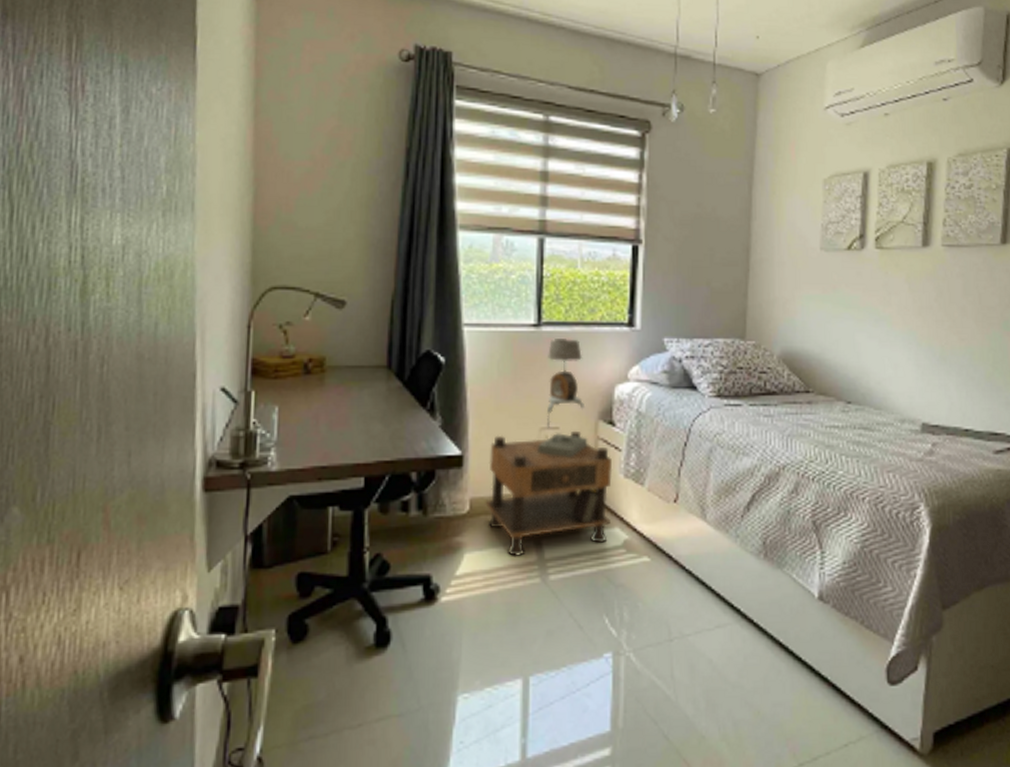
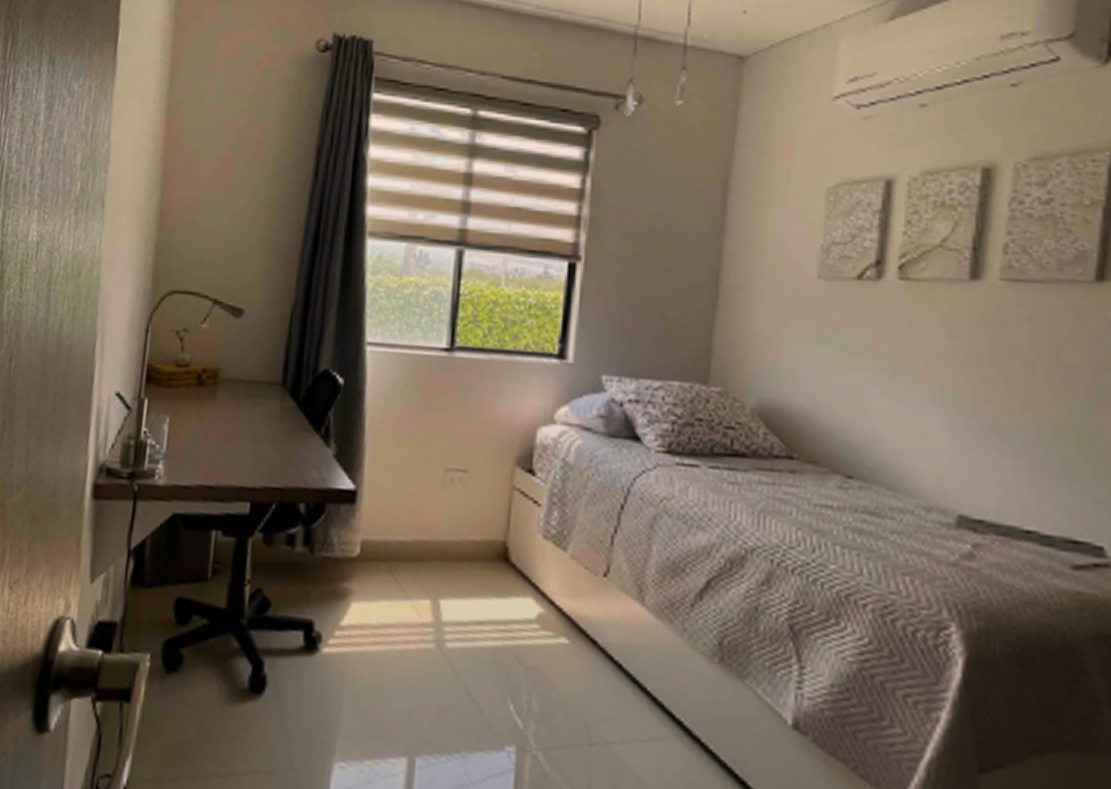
nightstand: present [485,430,613,556] -> none [378,471,530,614]
table lamp: present [537,339,588,459] -> none [441,367,502,508]

